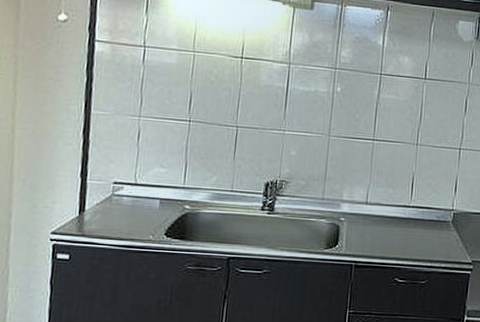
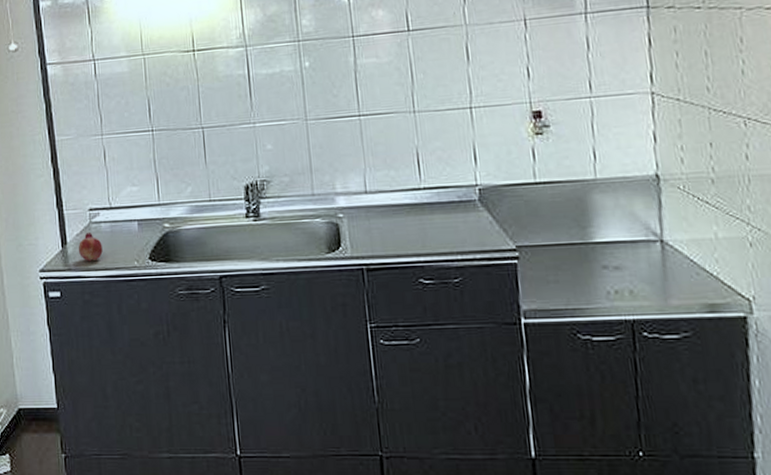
fruit: none [95,203,121,231] -> present [78,231,103,262]

